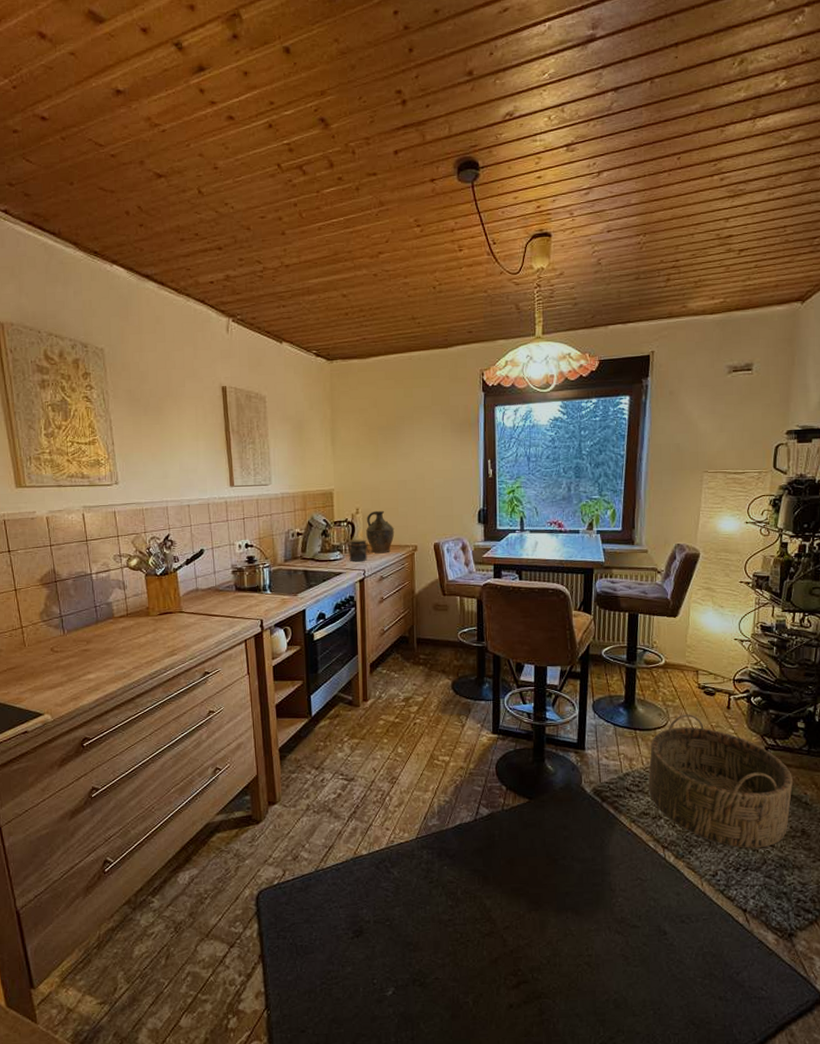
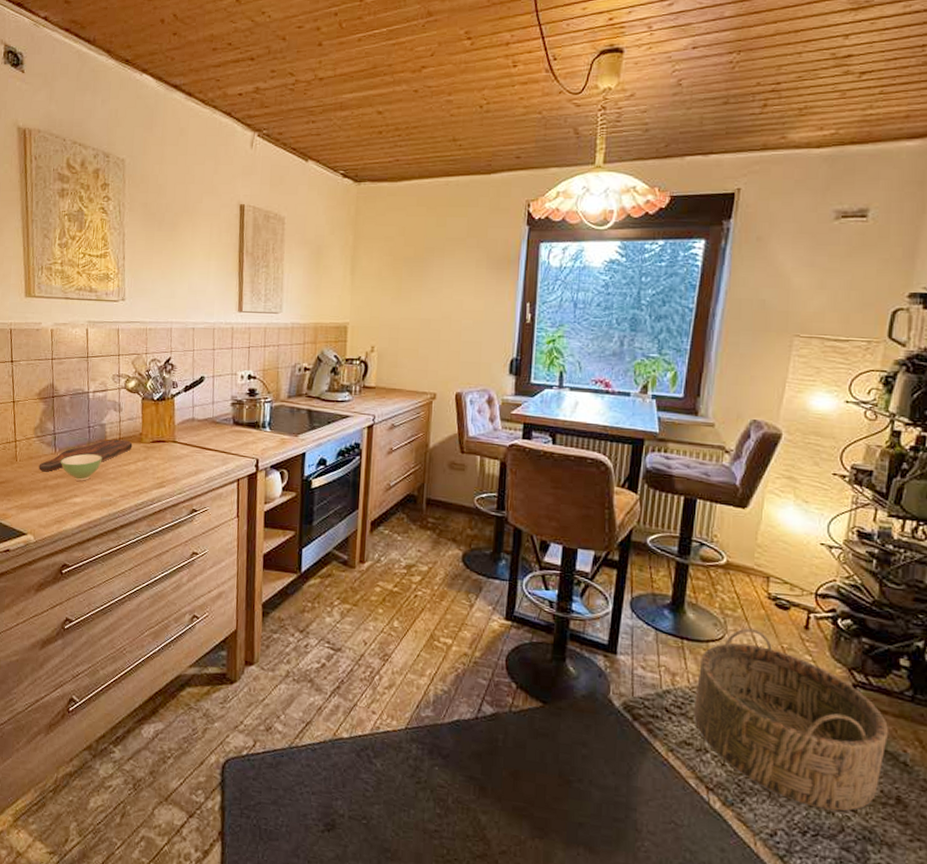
cutting board: none [48,615,141,654] -> present [38,439,133,472]
bowl: none [69,632,112,658] -> present [60,453,102,481]
jar: present [346,539,369,561] -> none [357,380,382,405]
ceramic jug: present [366,510,395,554] -> none [380,350,412,399]

